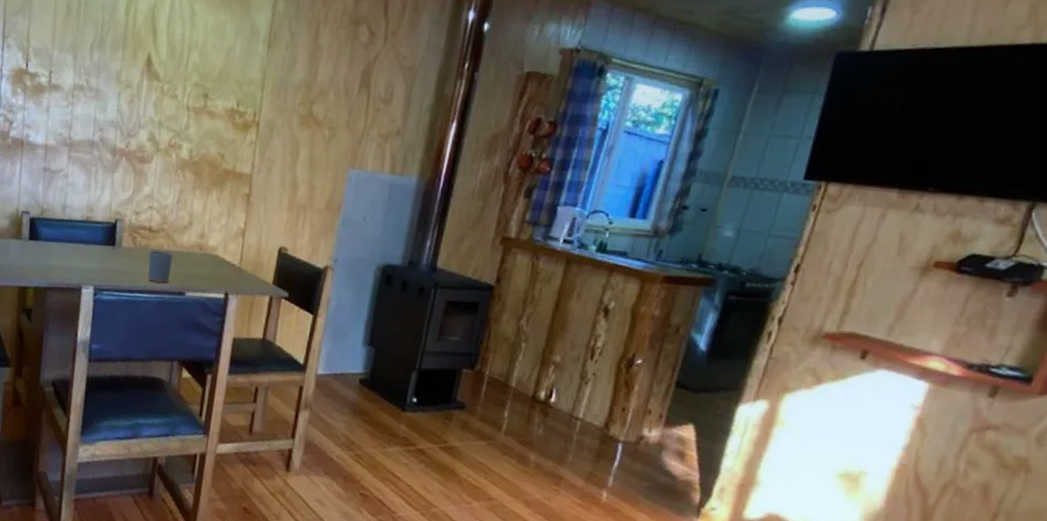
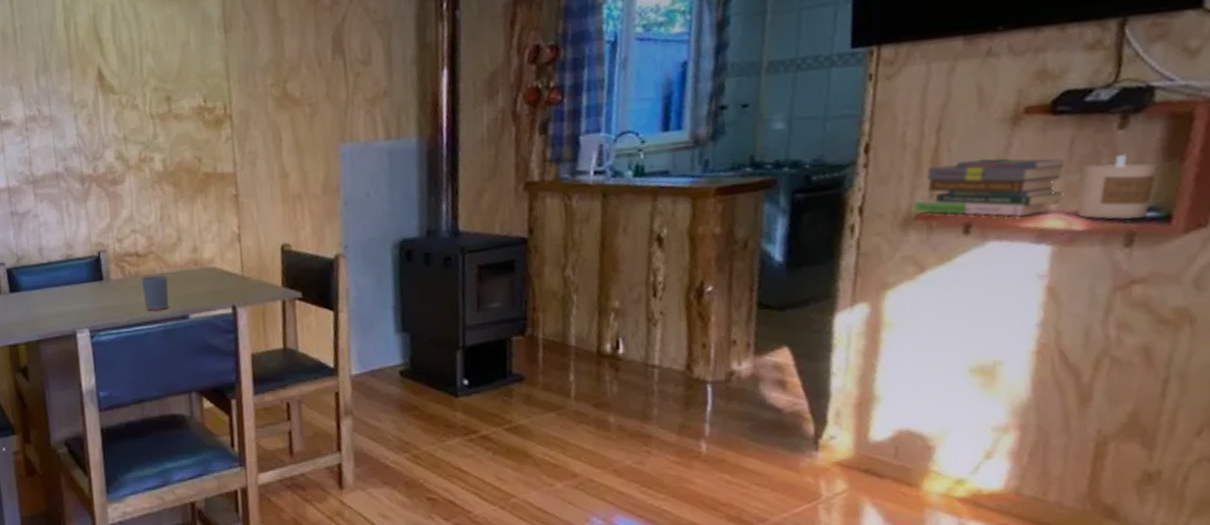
books: none [823,296,956,355] -> present [913,159,1064,217]
candle: none [956,318,1031,376] -> present [1077,155,1158,220]

